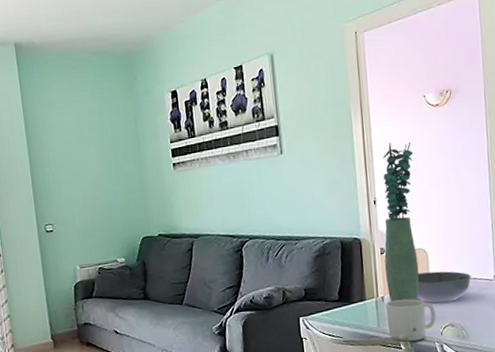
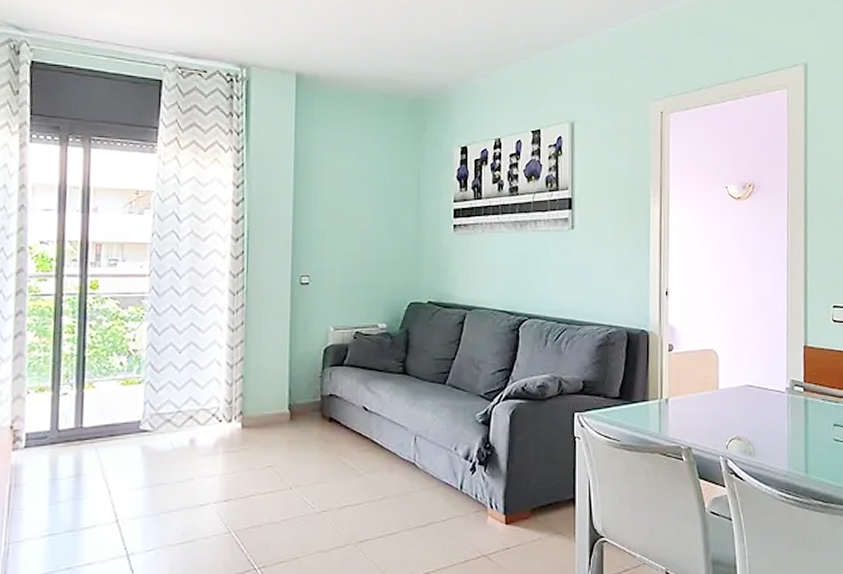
vase: present [382,141,420,302] -> none [672,231,711,407]
mug: present [385,298,436,343] -> none [669,403,722,454]
bowl: present [417,271,471,304] -> none [704,376,762,413]

